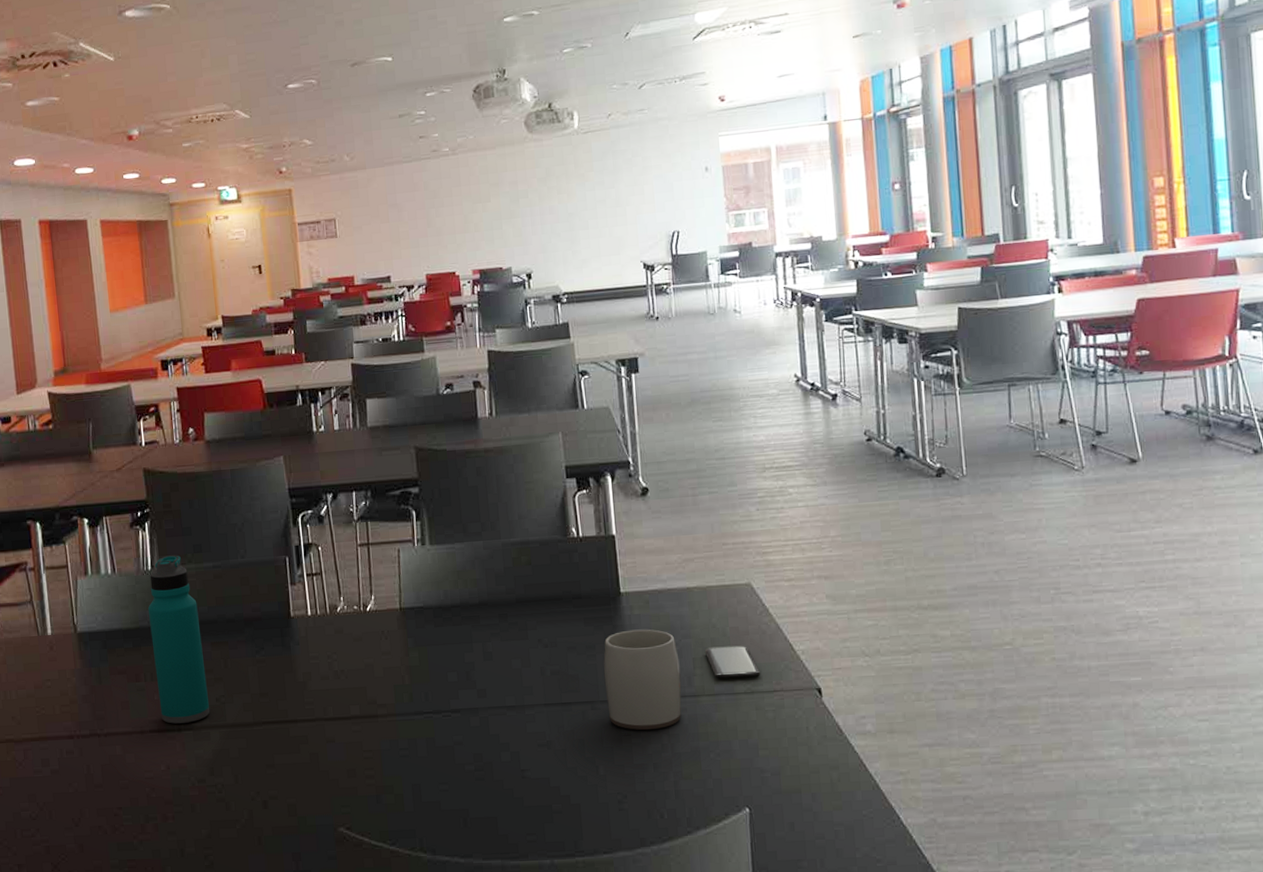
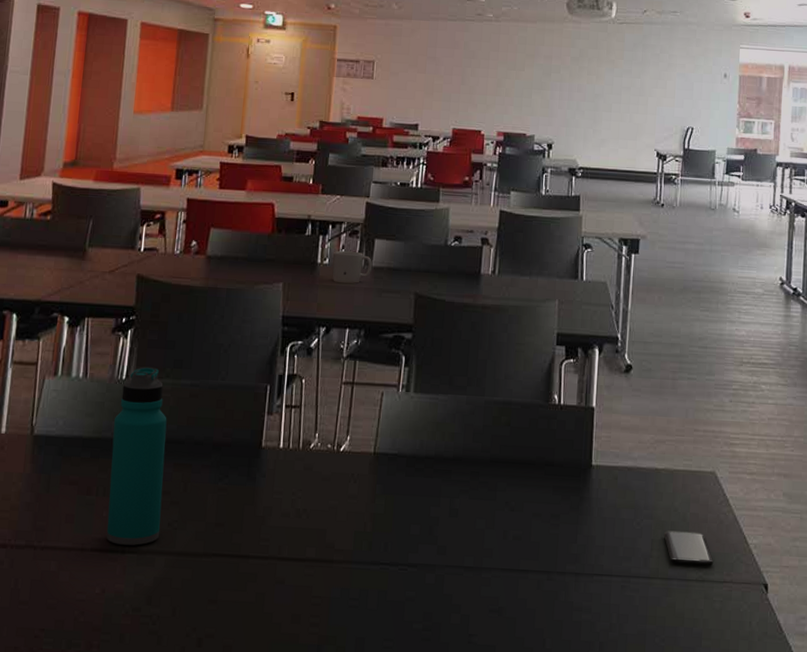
mug: none [326,414,369,449] -> present [332,250,373,284]
mug: present [603,629,682,731] -> none [563,503,639,608]

